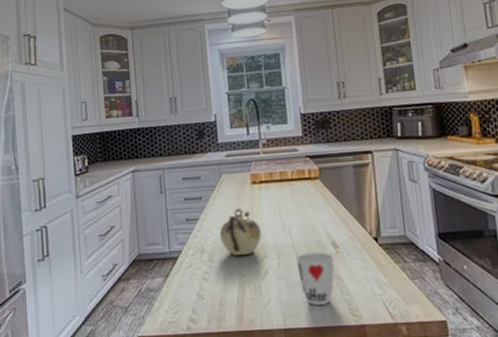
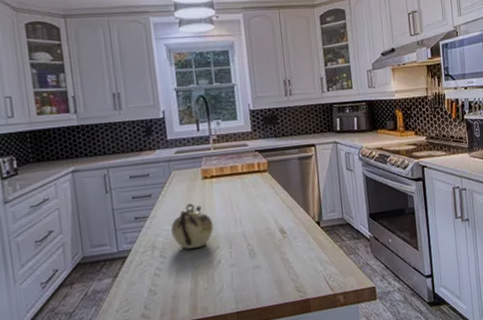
cup: present [297,252,334,305] -> none [247,238,282,288]

